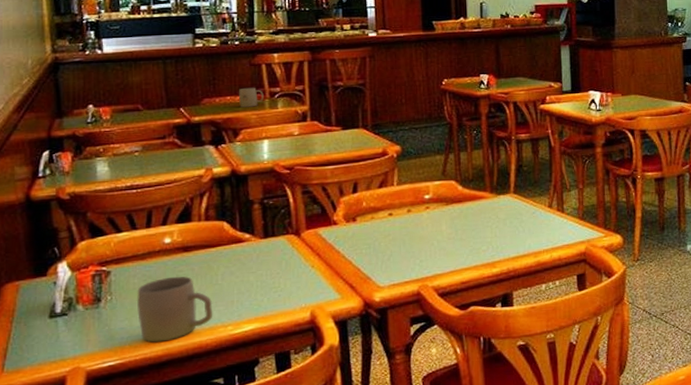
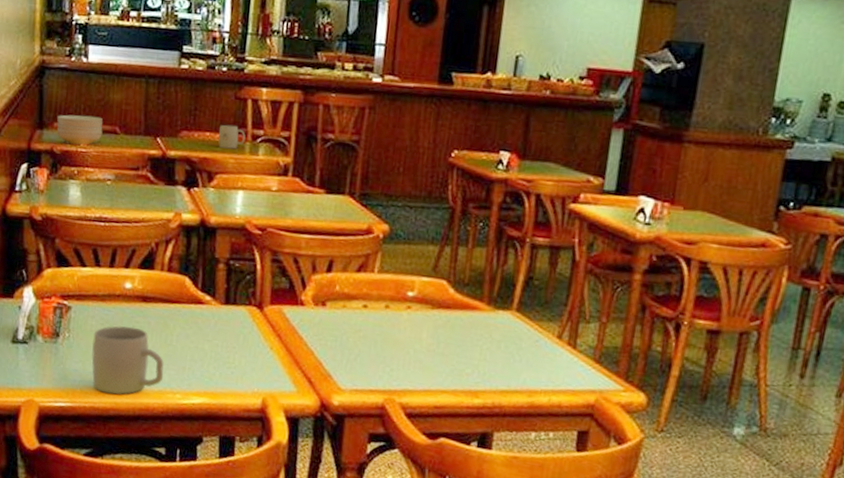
bowl: none [75,98,125,126] -> present [56,114,104,145]

